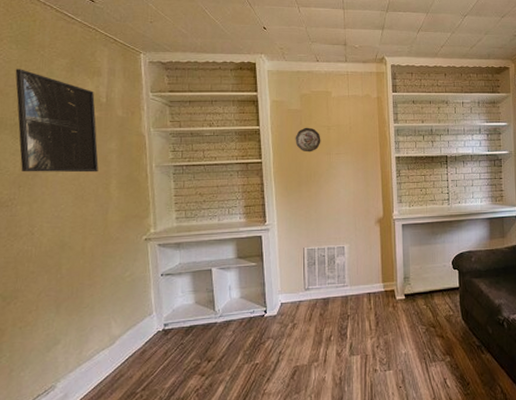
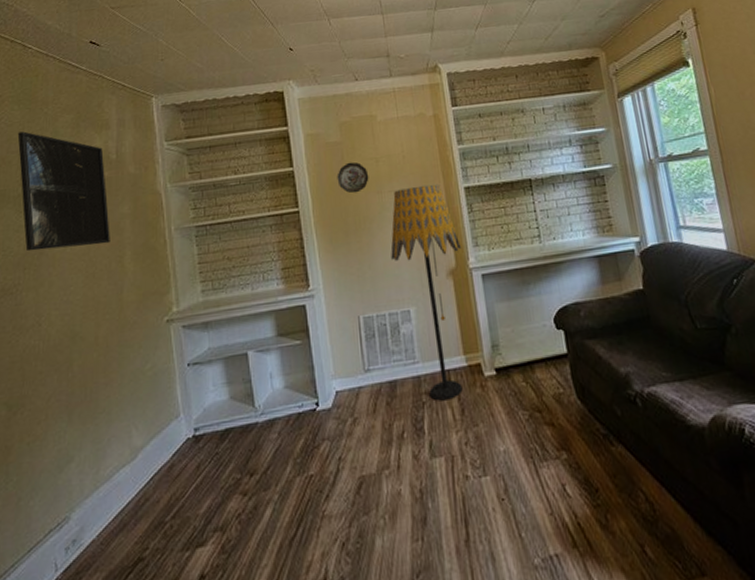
floor lamp: none [333,152,389,315] -> present [390,184,463,401]

